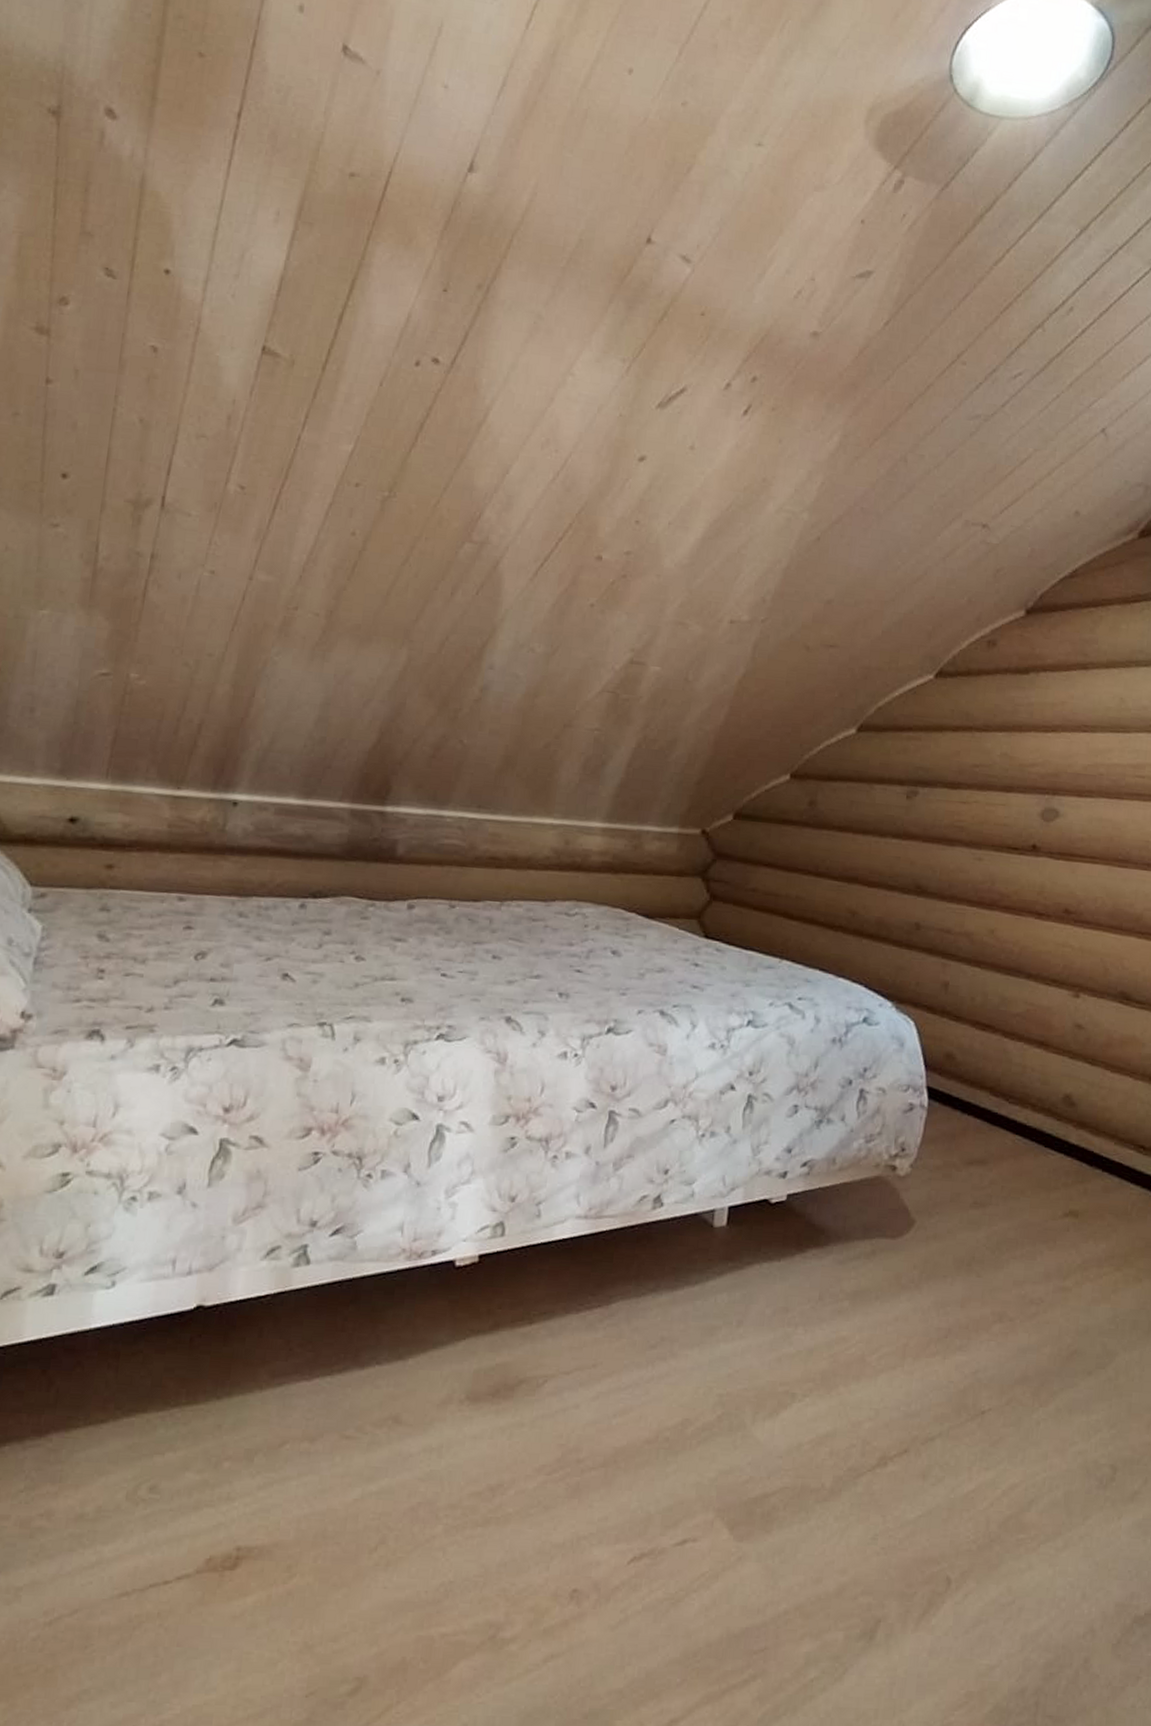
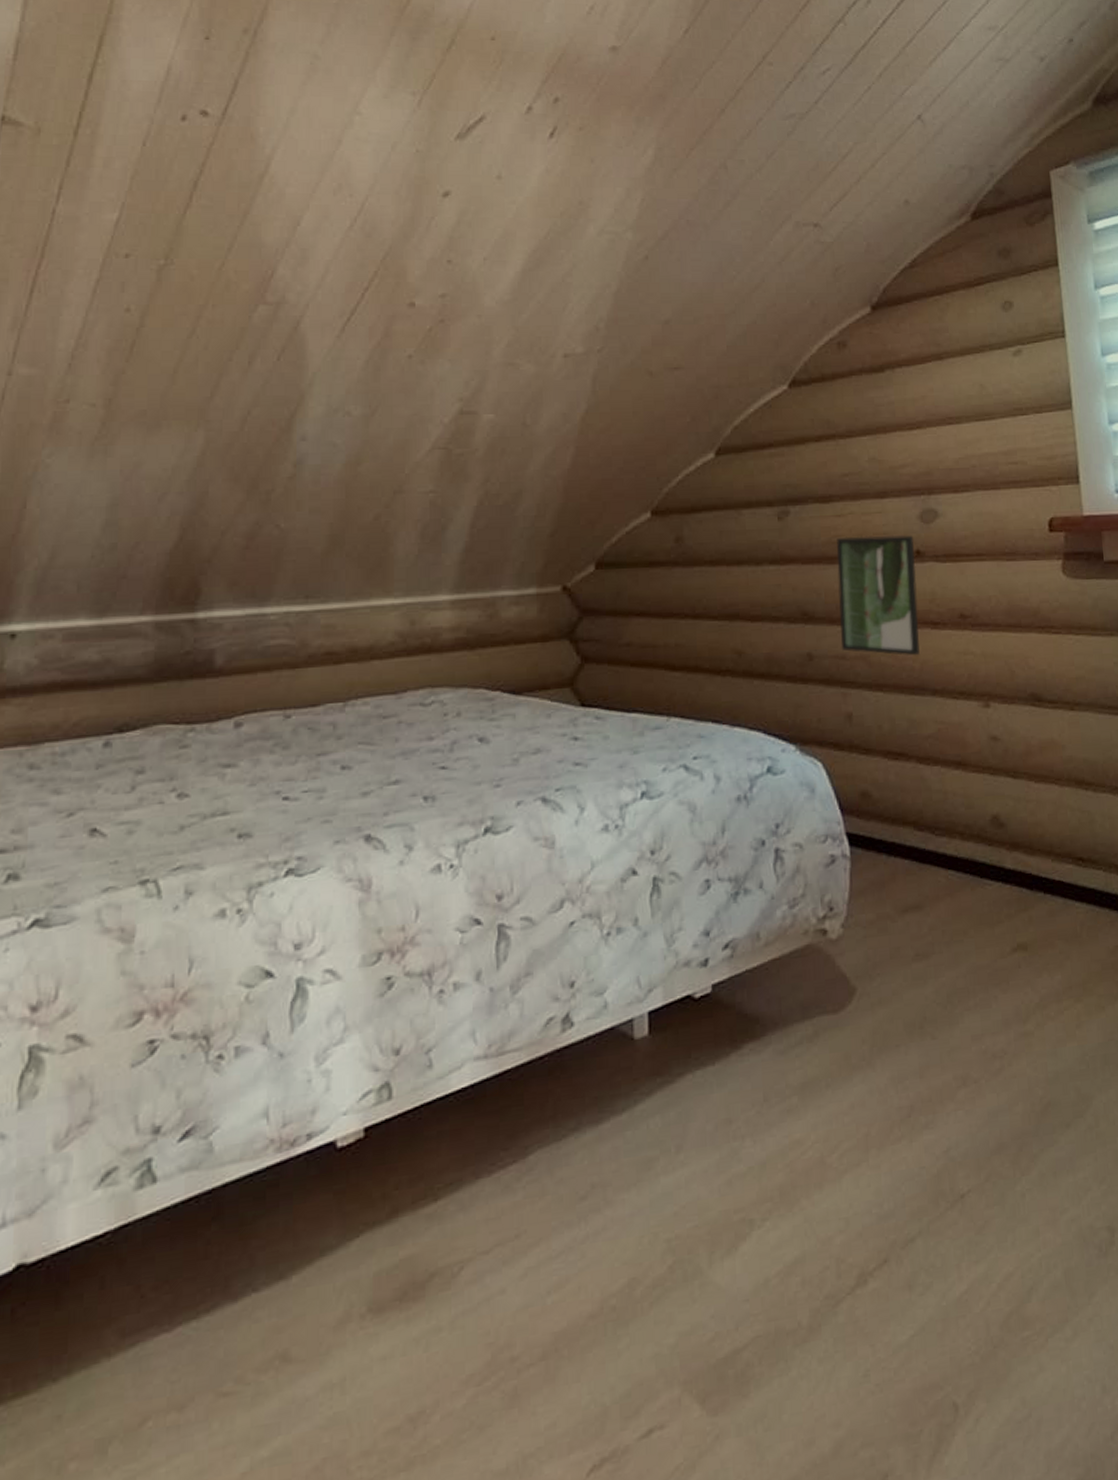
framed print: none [947,823,1032,941] -> present [836,535,920,657]

